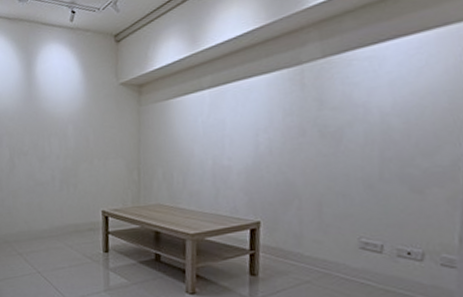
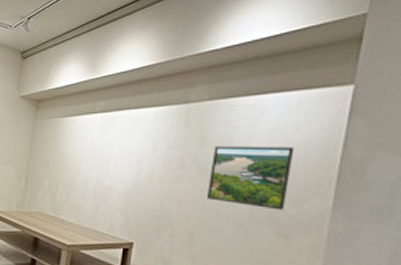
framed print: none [331,95,420,166] -> present [206,146,294,211]

